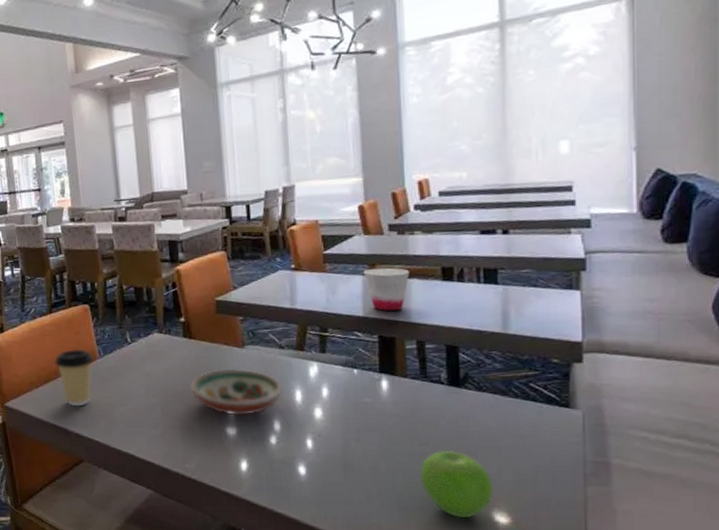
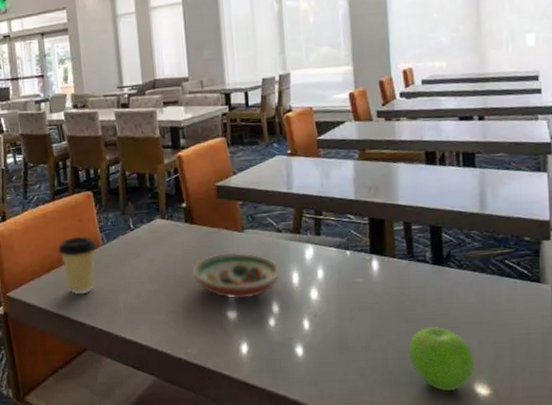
cup: present [364,267,409,311] -> none [355,152,396,194]

